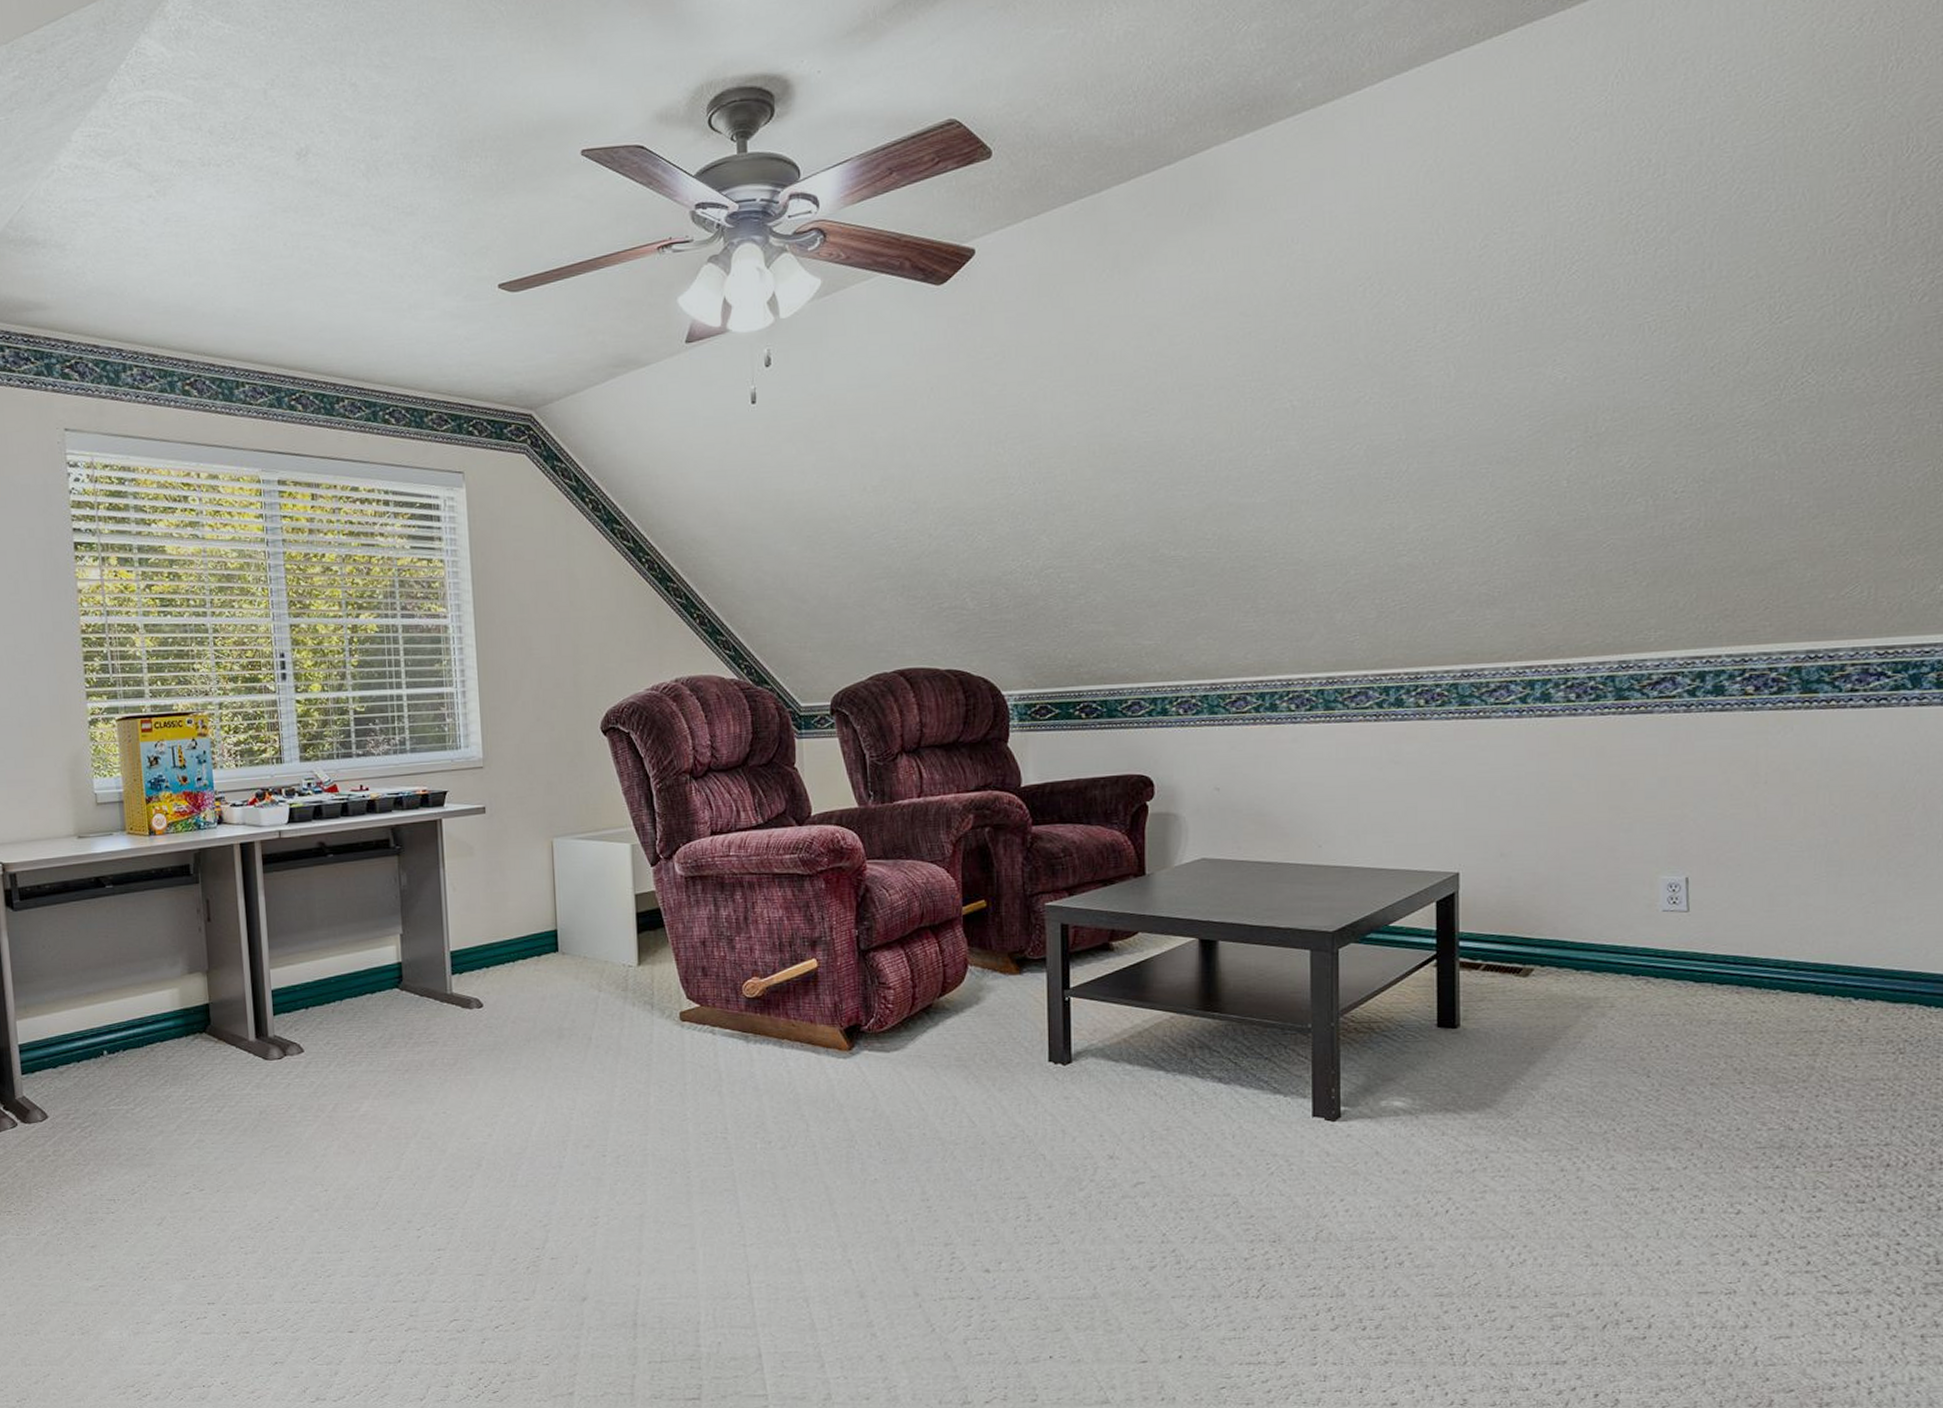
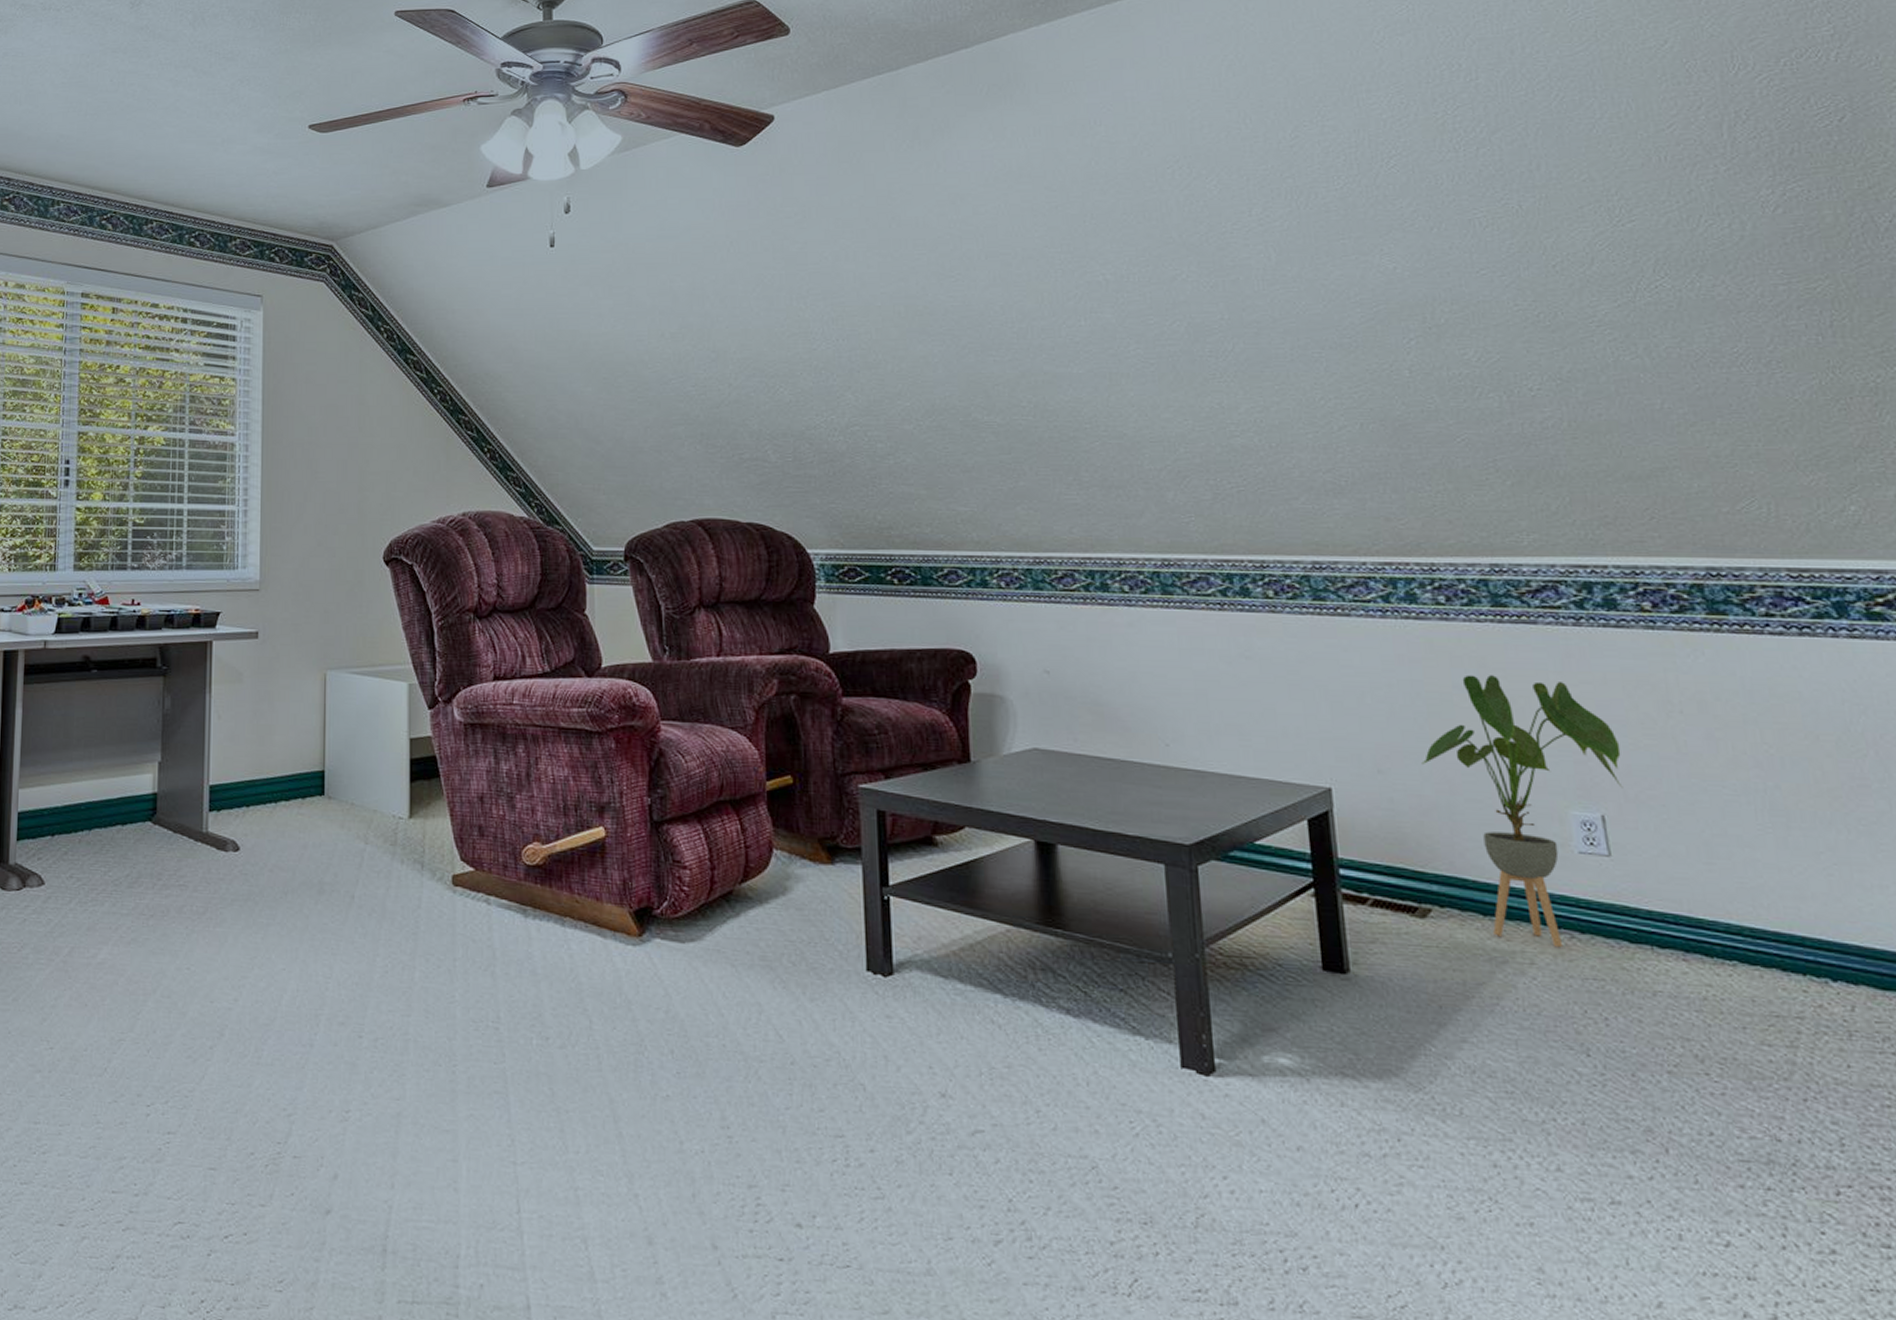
house plant: none [1539,762,1710,992] -> present [1421,675,1623,948]

